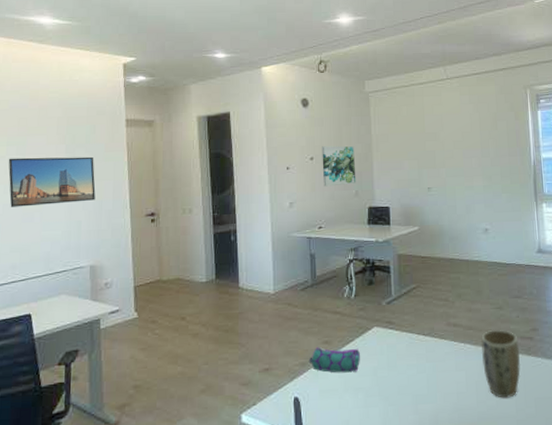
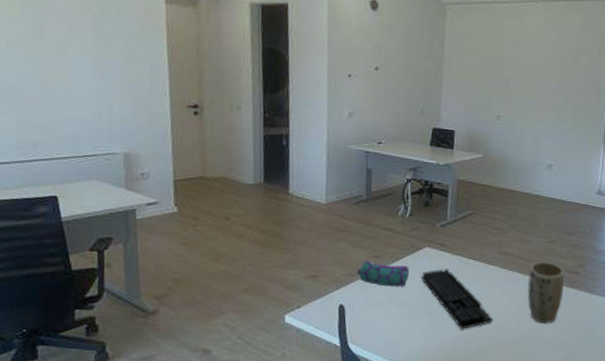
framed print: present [8,156,96,207] -> none [22,20,129,83]
wall art: present [322,146,356,187] -> none [387,56,424,102]
keyboard: none [372,347,451,413] -> present [420,268,493,329]

